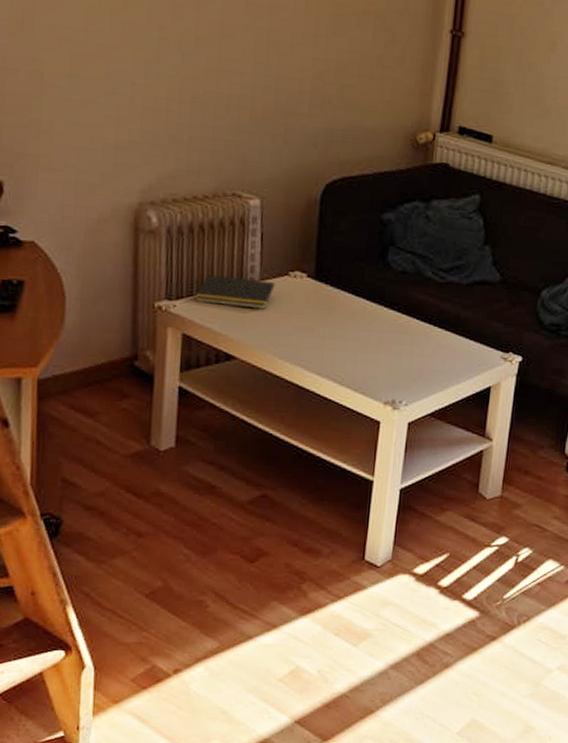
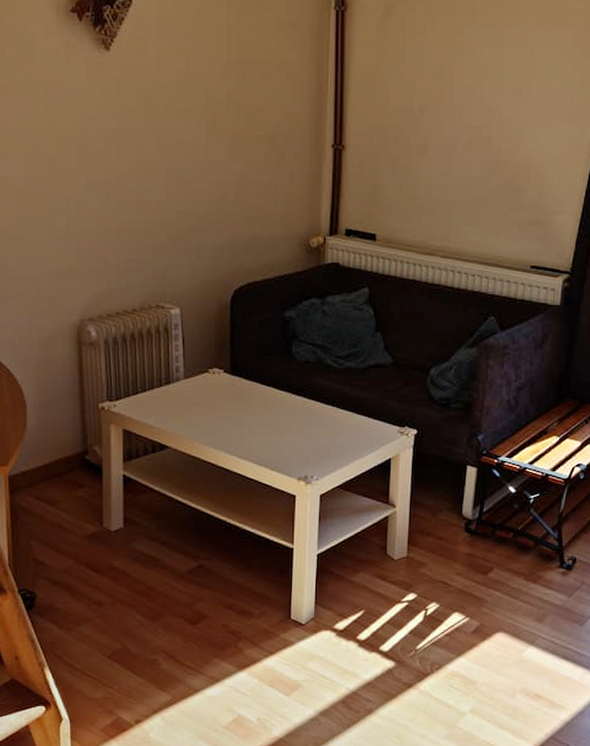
notepad: present [195,275,275,310] -> none [131,378,197,404]

